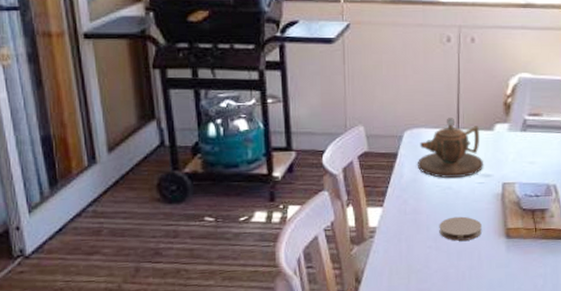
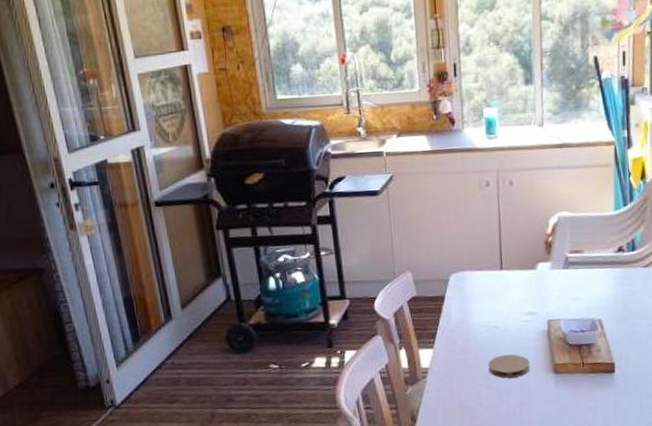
teapot: present [418,118,483,178] -> none [464,259,528,318]

